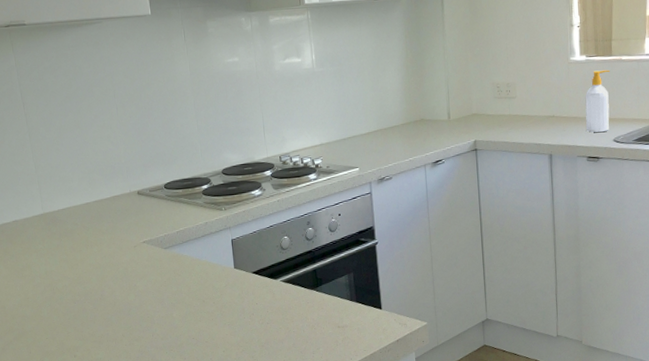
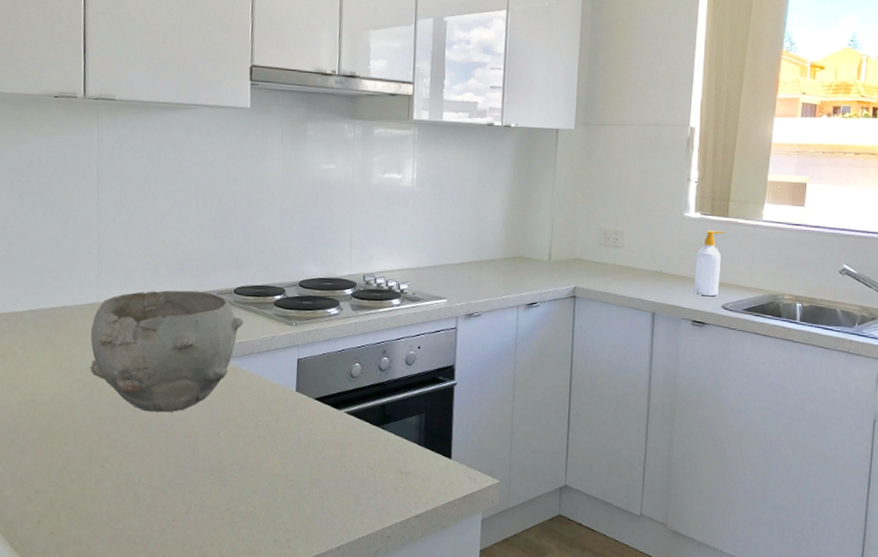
bowl: none [42,190,177,304] -> present [90,290,243,412]

